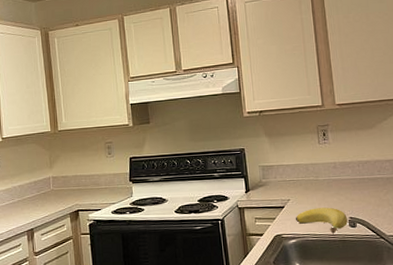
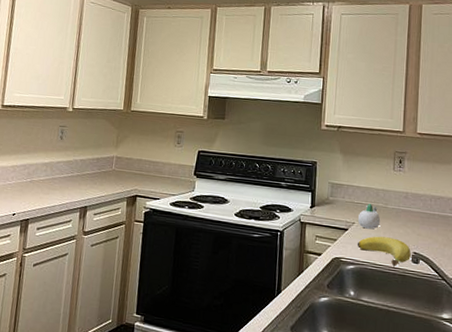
succulent planter: none [291,179,314,203] -> present [357,204,381,229]

